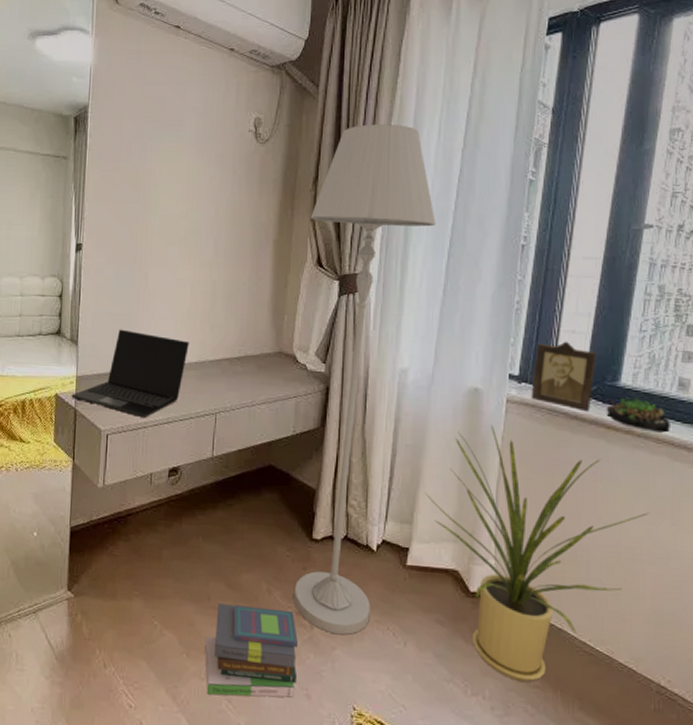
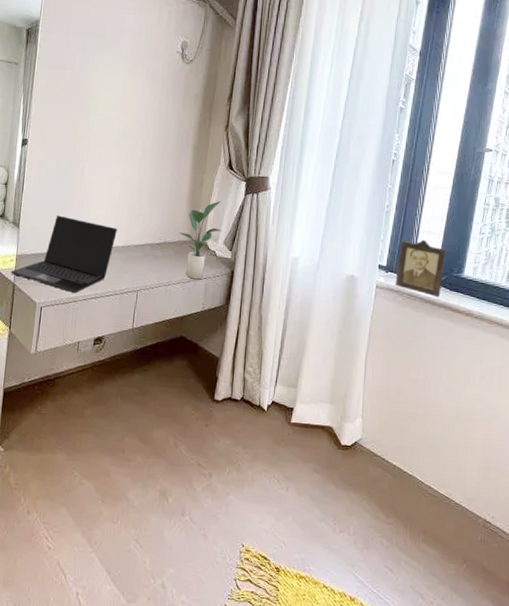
books: present [205,603,298,698] -> none [117,456,198,538]
potted plant: none [262,304,313,399] -> present [179,200,222,280]
floor lamp: present [293,124,436,635] -> none [196,53,326,483]
house plant: present [425,425,649,682] -> none [309,306,482,520]
succulent plant: present [606,397,670,434] -> none [452,286,500,317]

